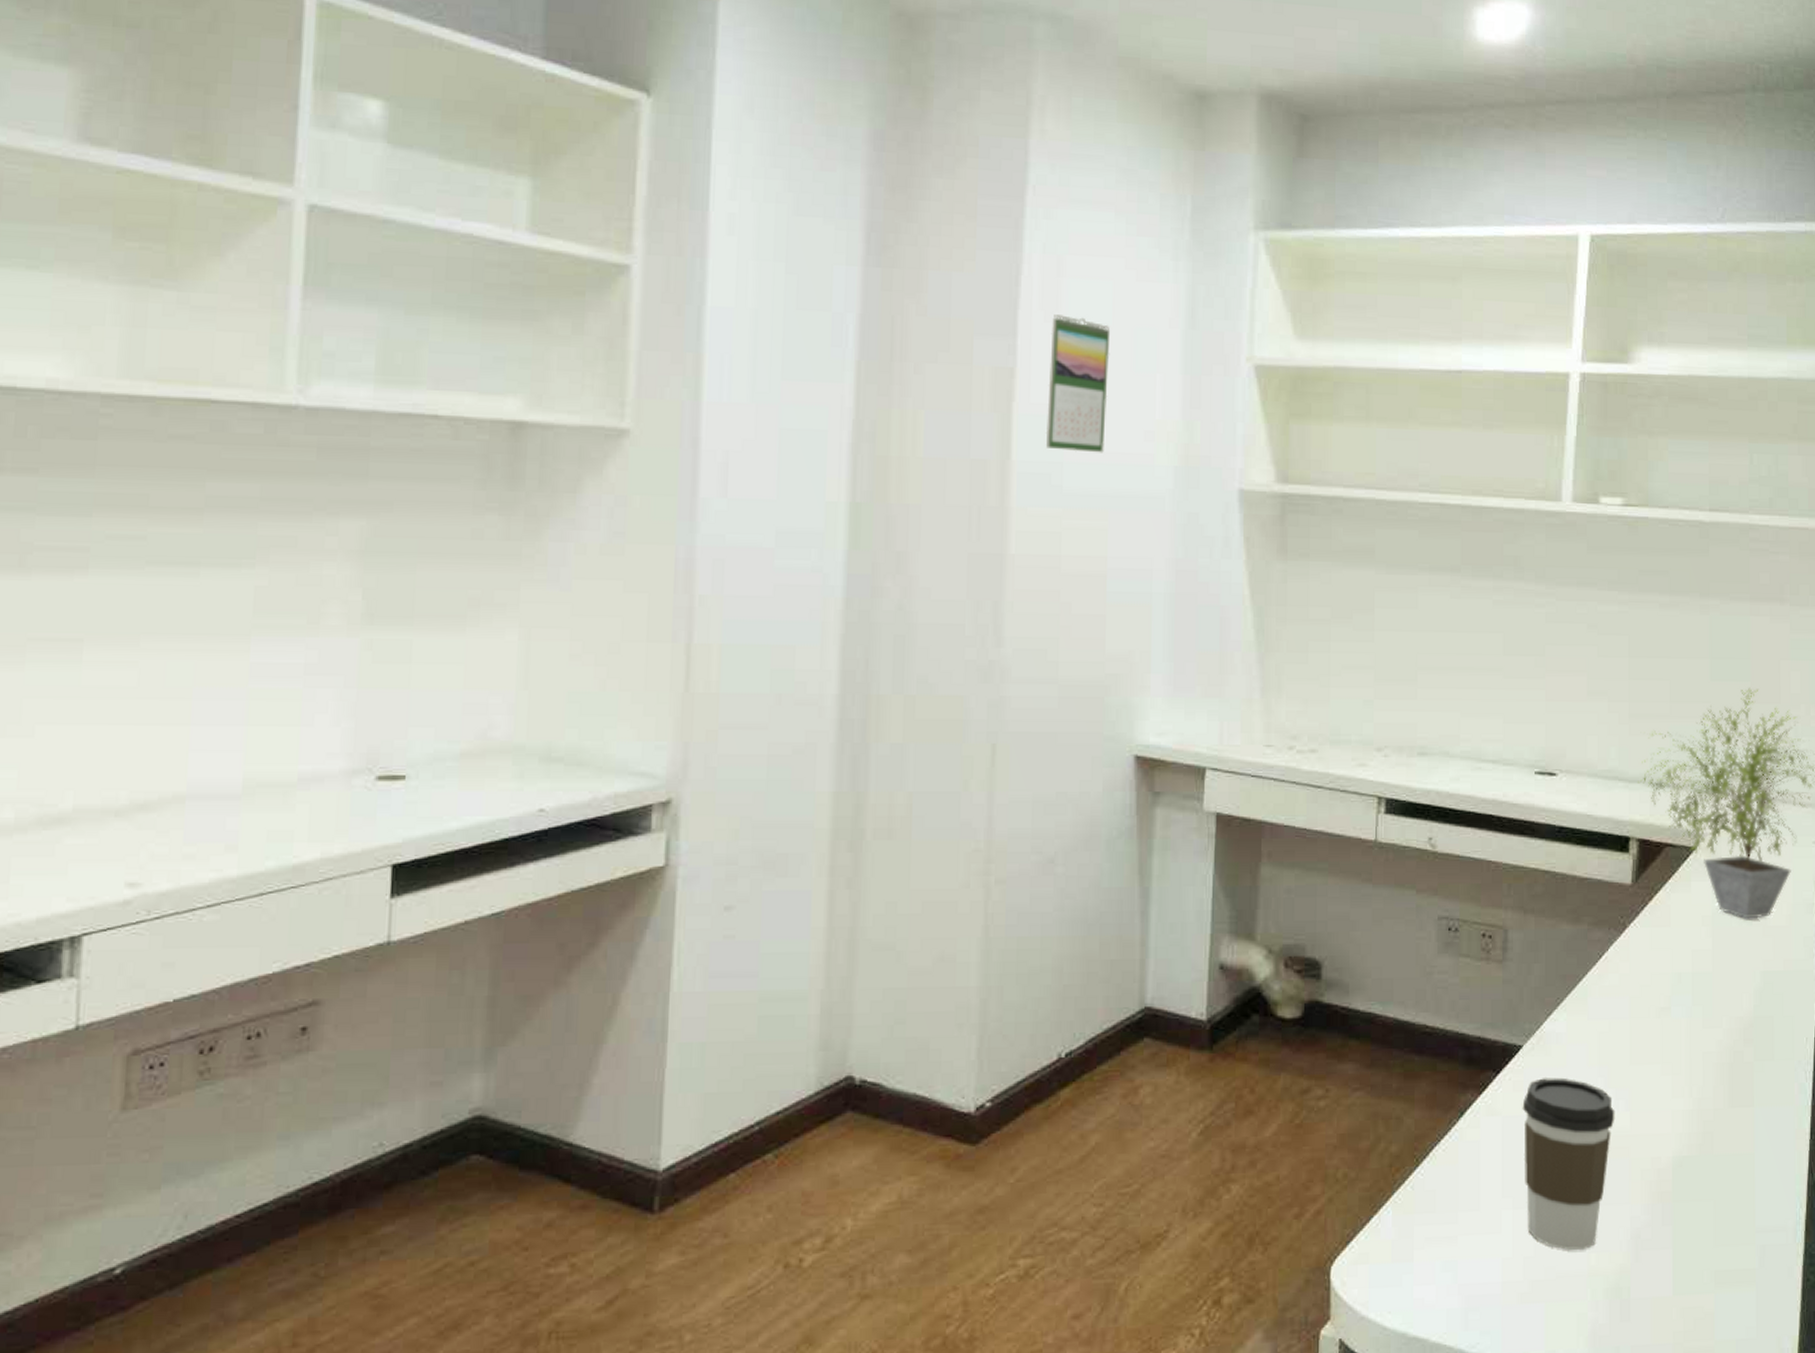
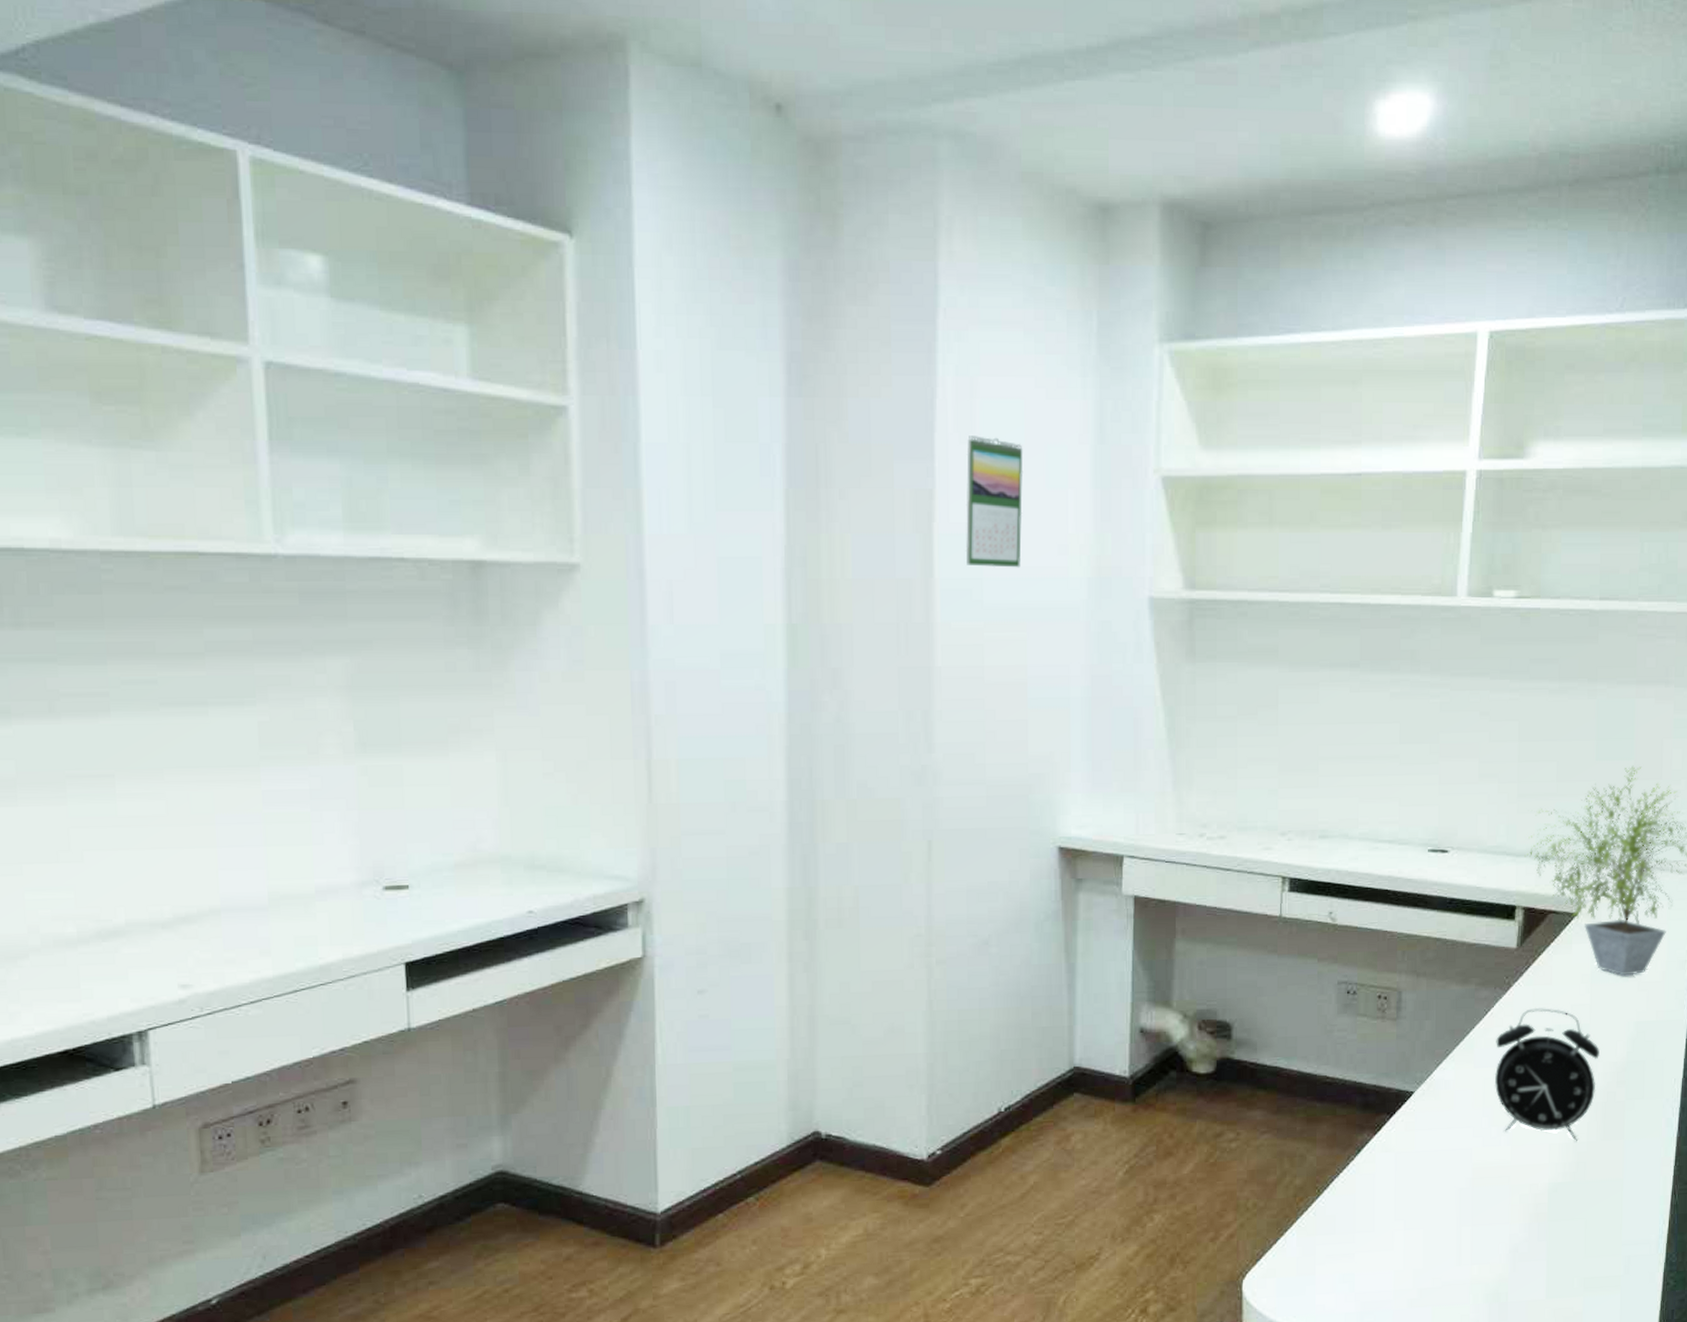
coffee cup: present [1522,1077,1615,1251] -> none [1413,1118,1498,1263]
alarm clock: none [1611,952,1724,1109] -> present [1495,1007,1600,1142]

